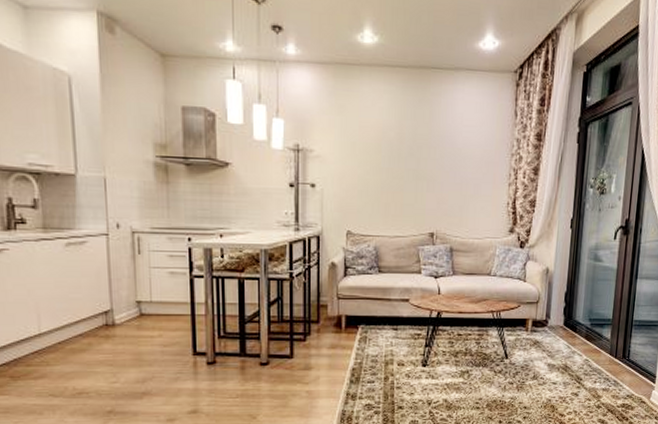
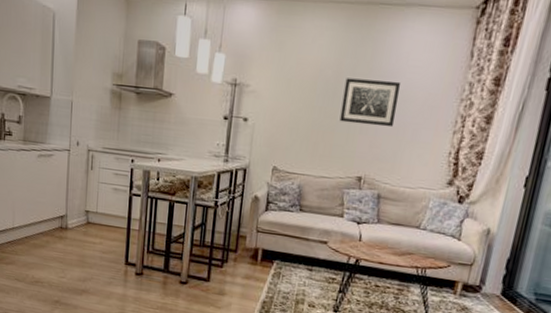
wall art: none [407,139,459,184] -> present [339,78,402,128]

